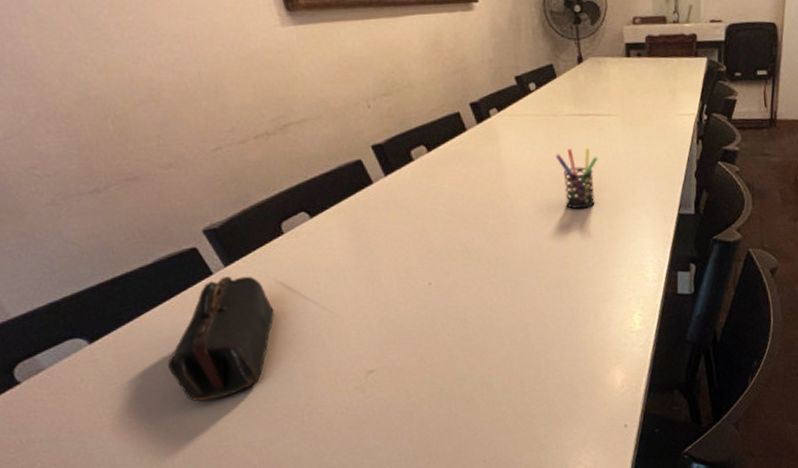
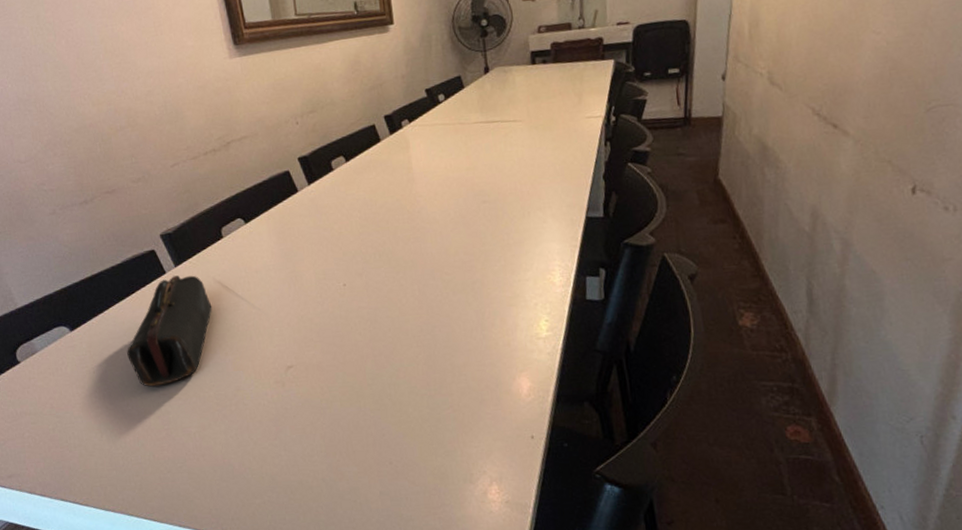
pen holder: present [555,147,598,210] -> none [462,153,504,214]

